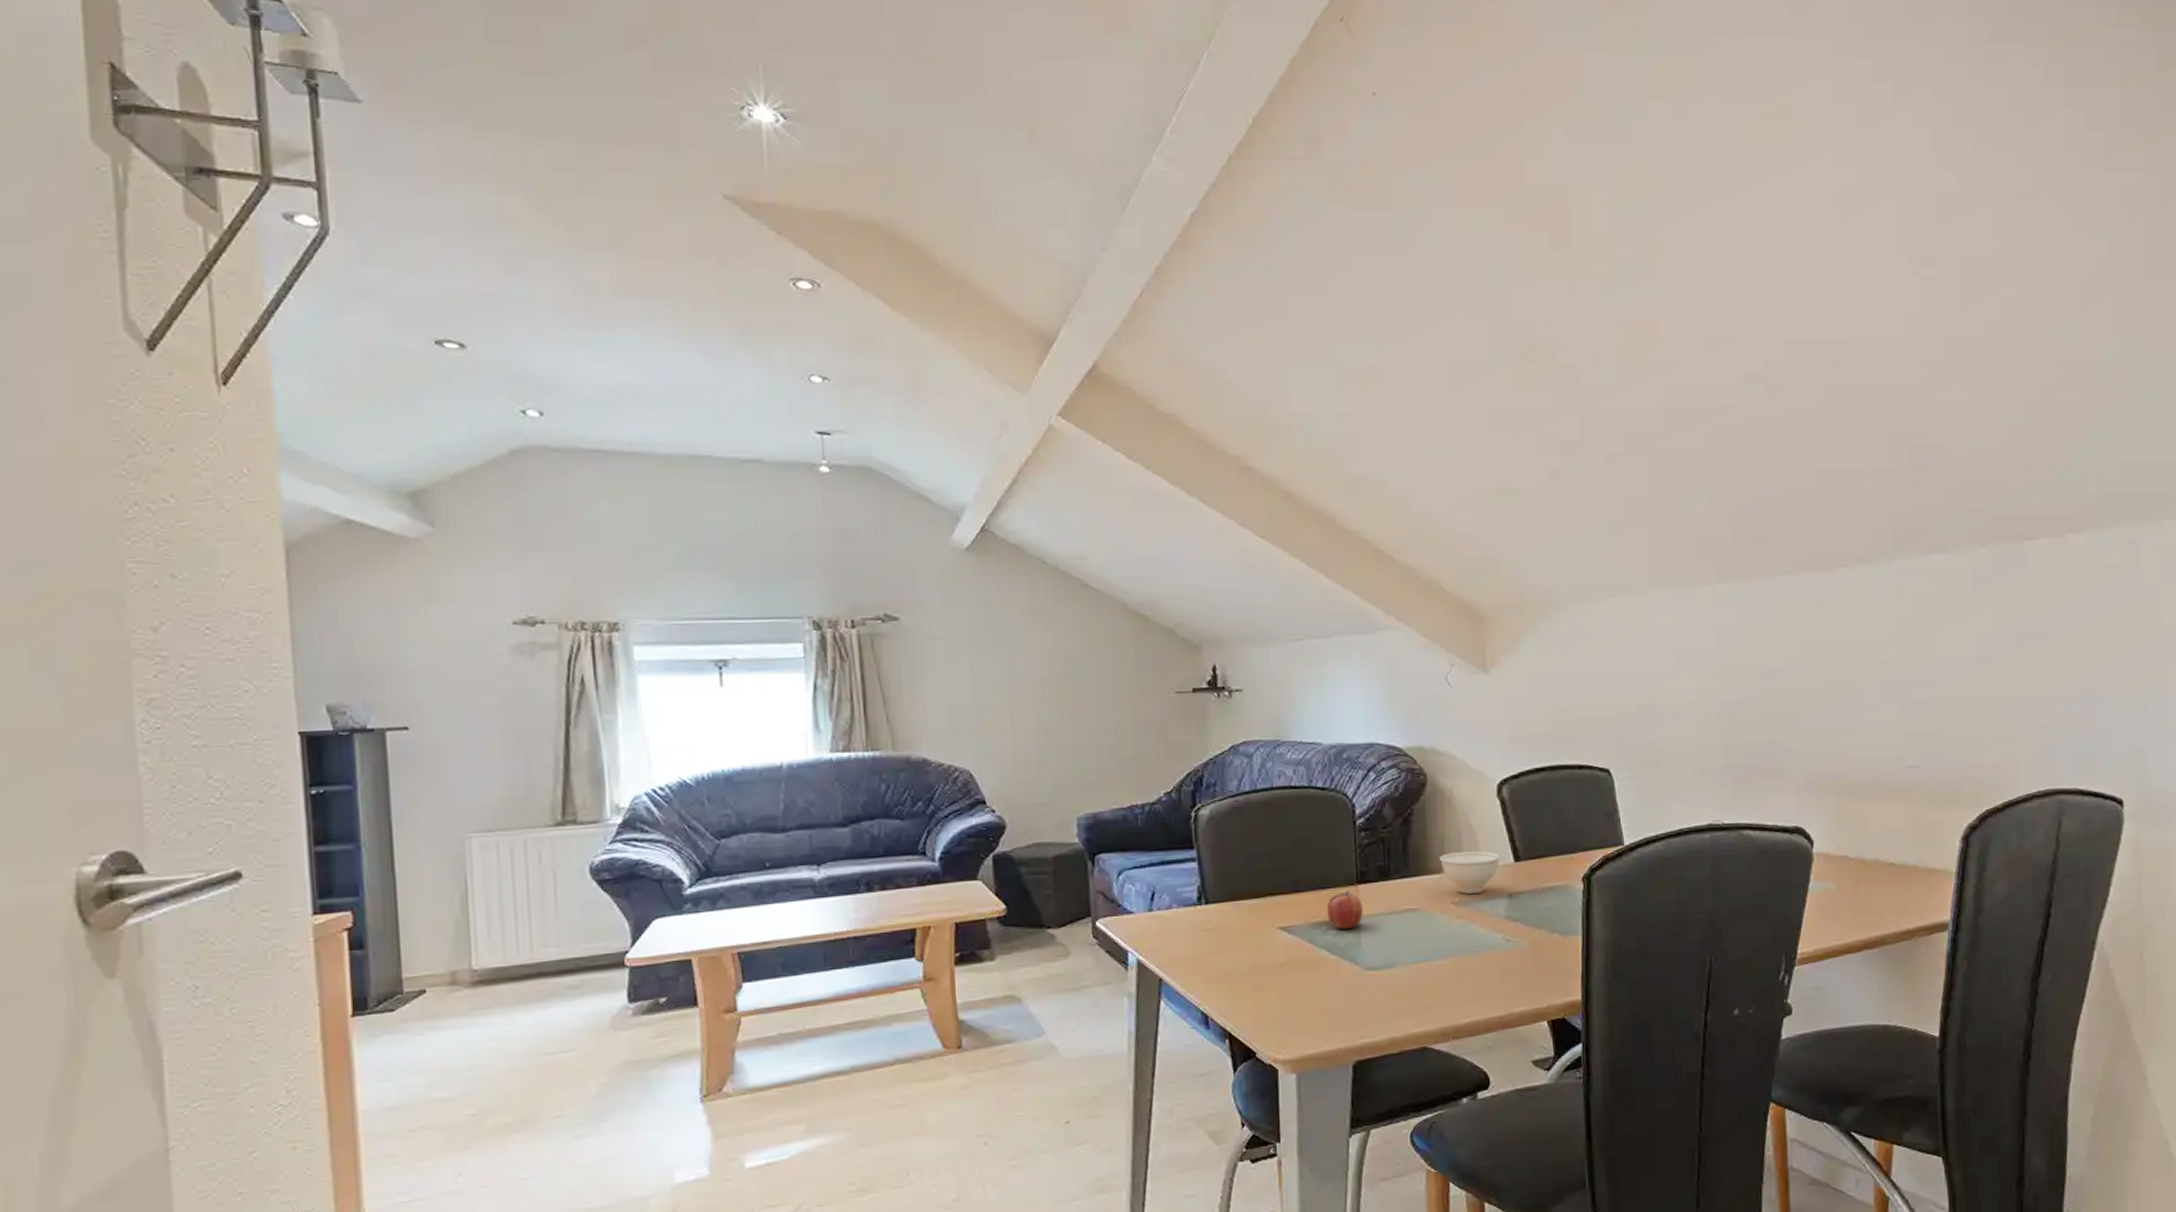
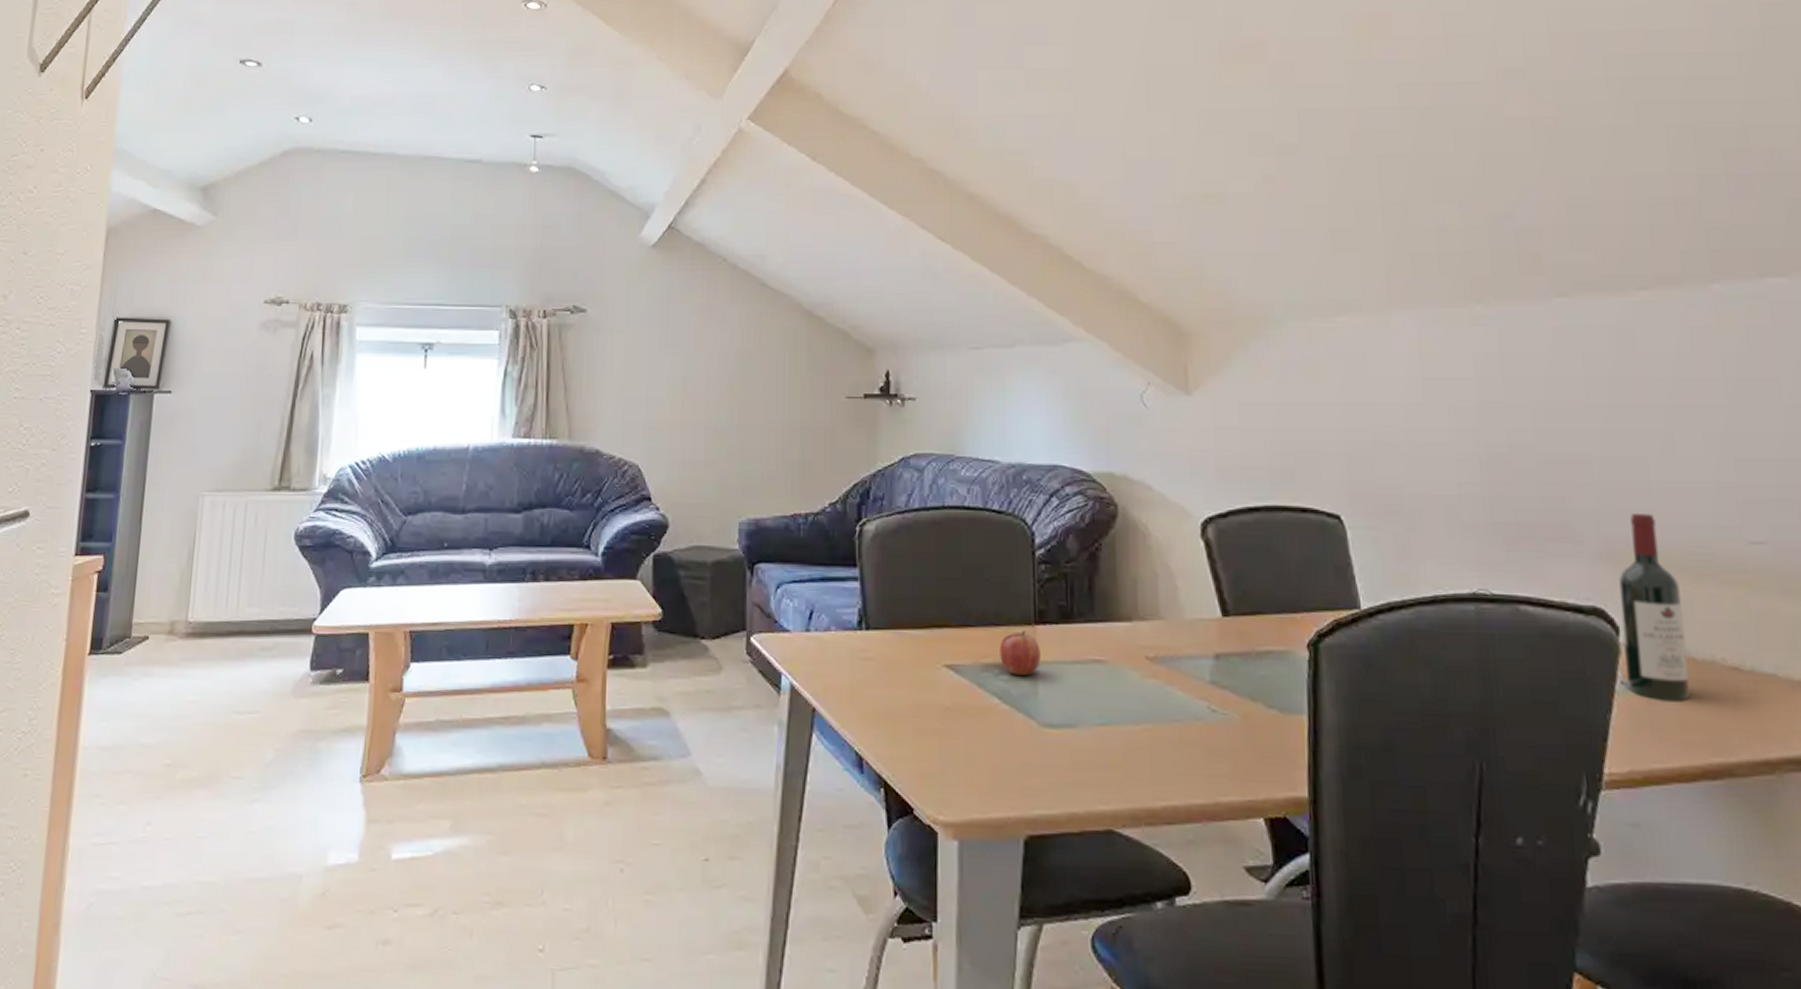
picture frame: none [314,646,395,729] -> present [103,317,171,390]
bowl: present [1440,851,1500,894] -> none [1132,598,1205,649]
wine bottle: none [1814,749,1860,895] -> present [1618,512,1690,702]

